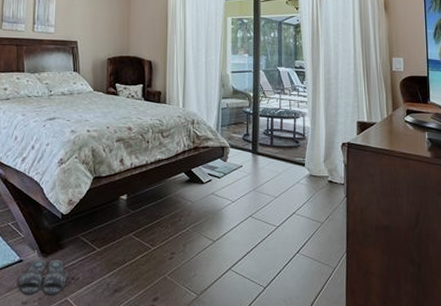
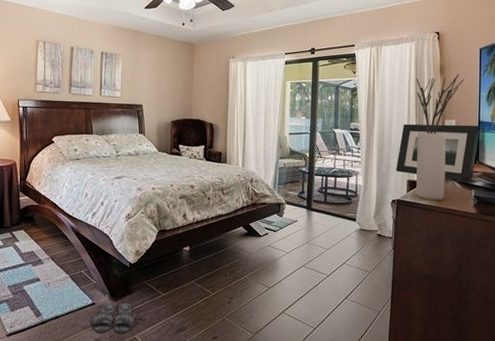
picture frame: none [344,62,430,125] -> present [395,124,480,183]
vase: none [361,10,410,144] -> present [416,73,464,201]

